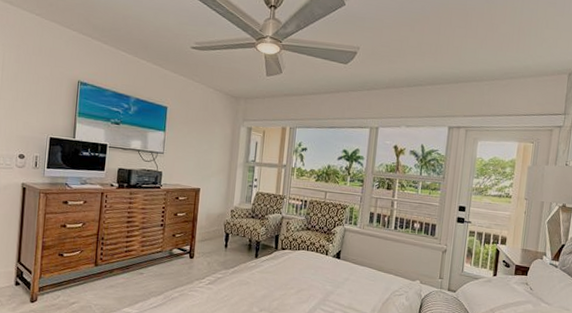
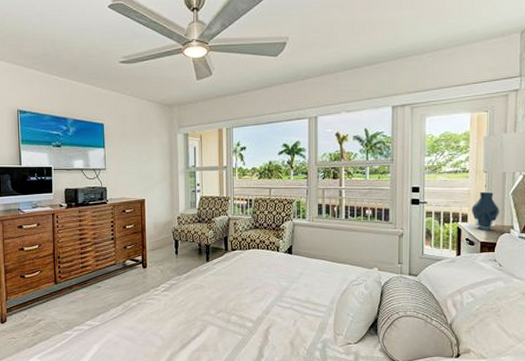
vase: none [510,217,536,255] -> present [471,191,501,230]

